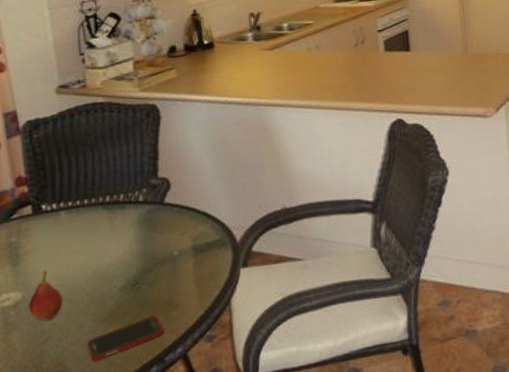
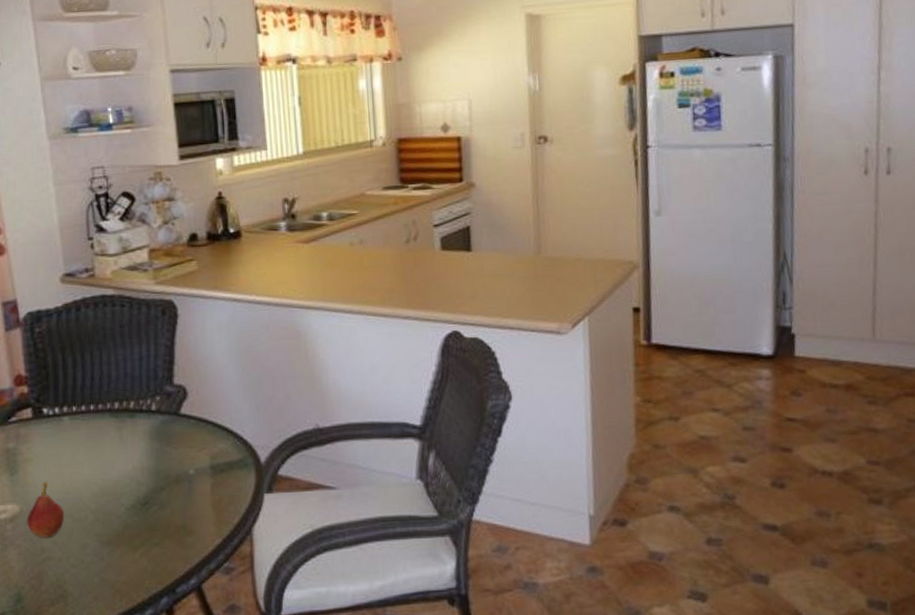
cell phone: present [87,315,164,361] -> none [91,540,176,587]

